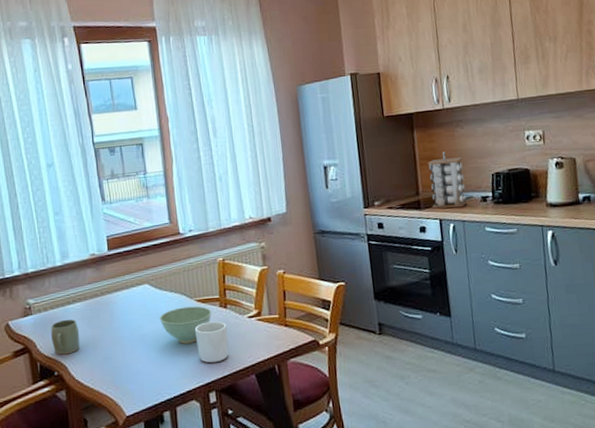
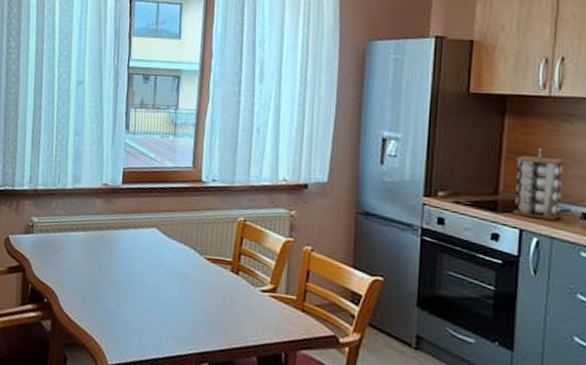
mug: present [51,319,80,355] -> none [47,246,77,284]
bowl: present [159,306,212,344] -> none [162,261,221,304]
mug: present [194,321,229,364] -> none [197,284,235,333]

